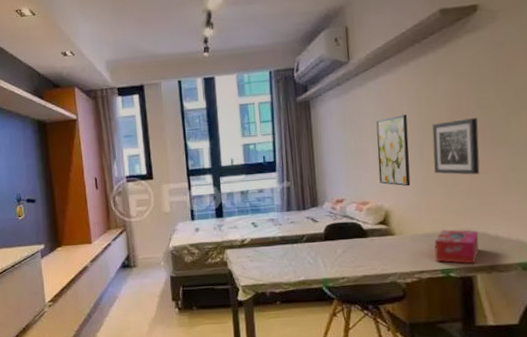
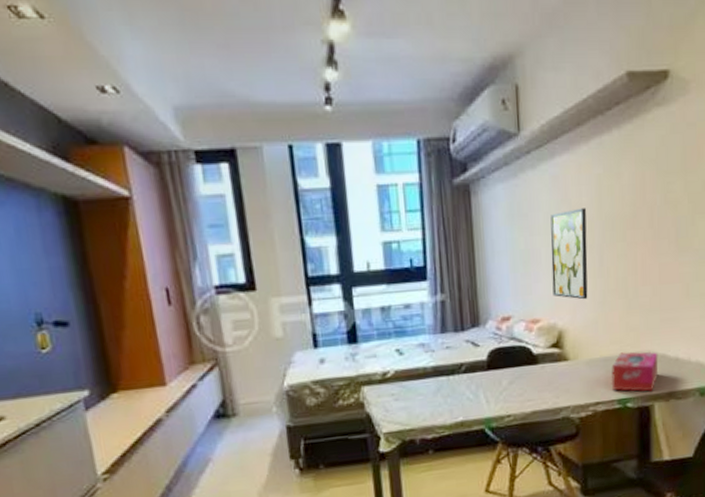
wall art: present [432,118,480,175] -> none [613,215,663,286]

